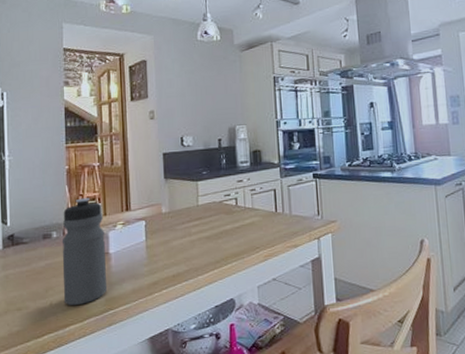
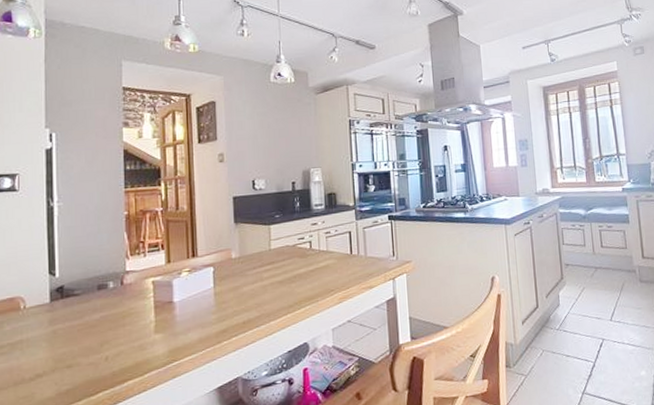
water bottle: present [62,198,107,306] -> none [119,244,170,360]

